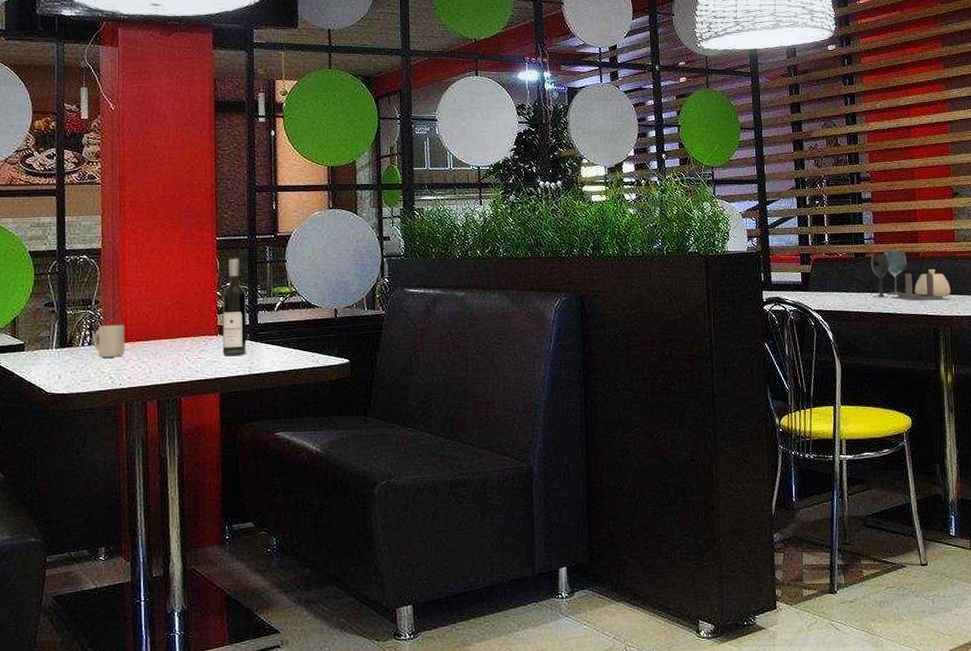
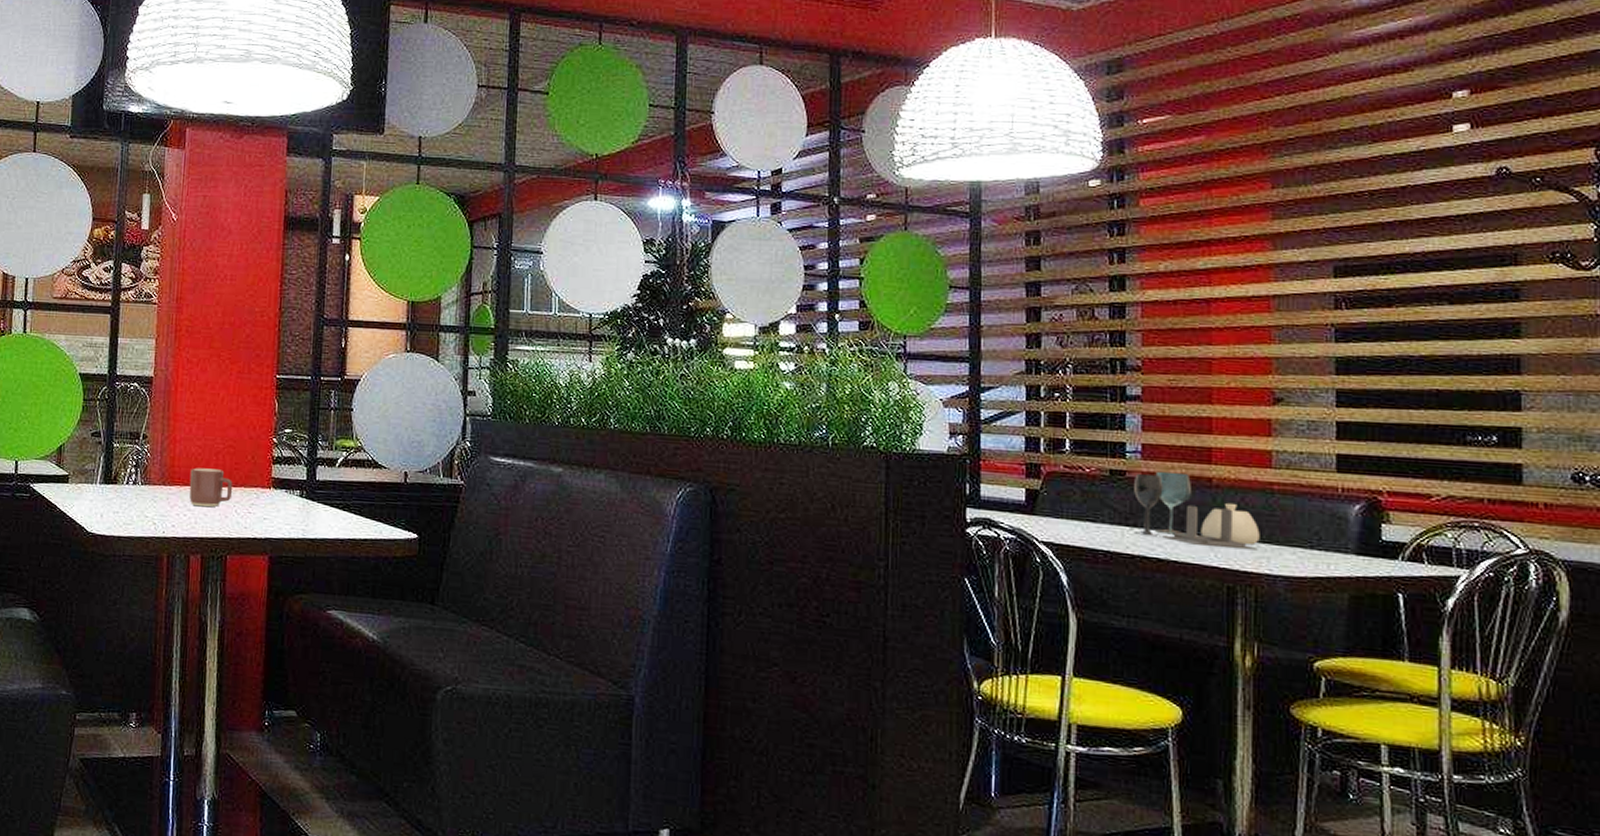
cup: present [94,324,125,358] -> none [139,463,172,501]
mug: none [142,323,183,358] -> present [189,467,233,508]
bottle: present [223,258,246,357] -> none [275,400,305,516]

